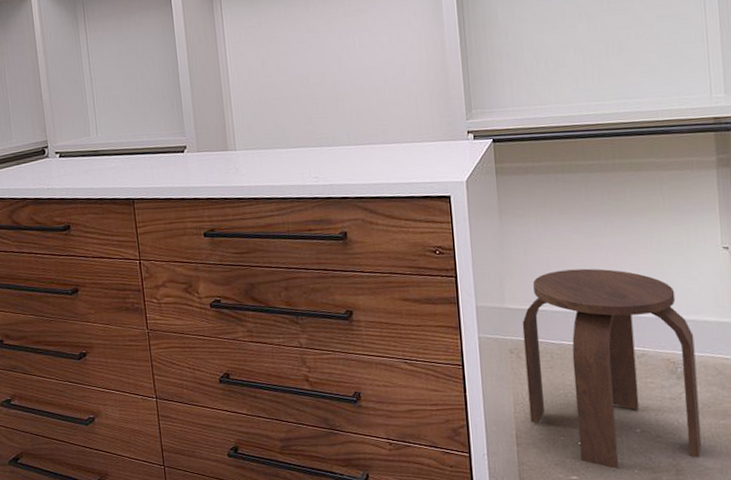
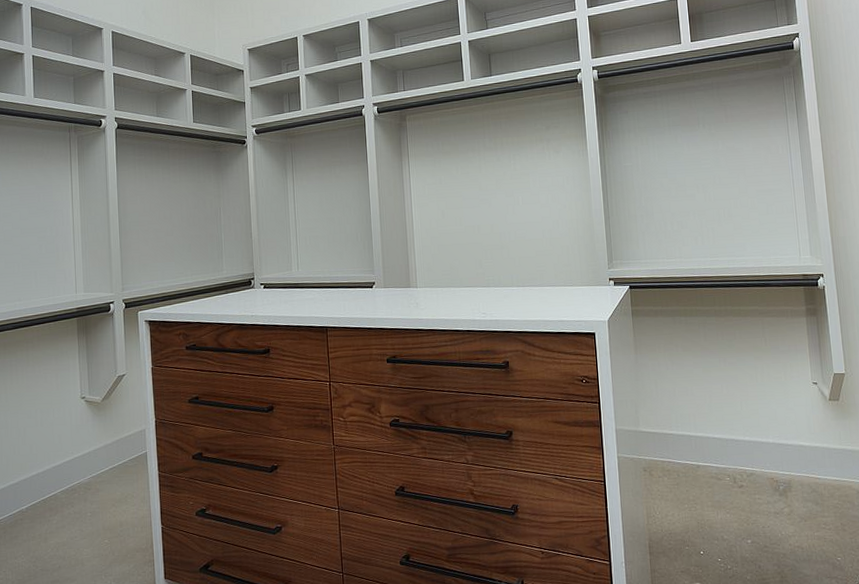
stool: present [522,268,702,469] -> none [653,398,801,576]

